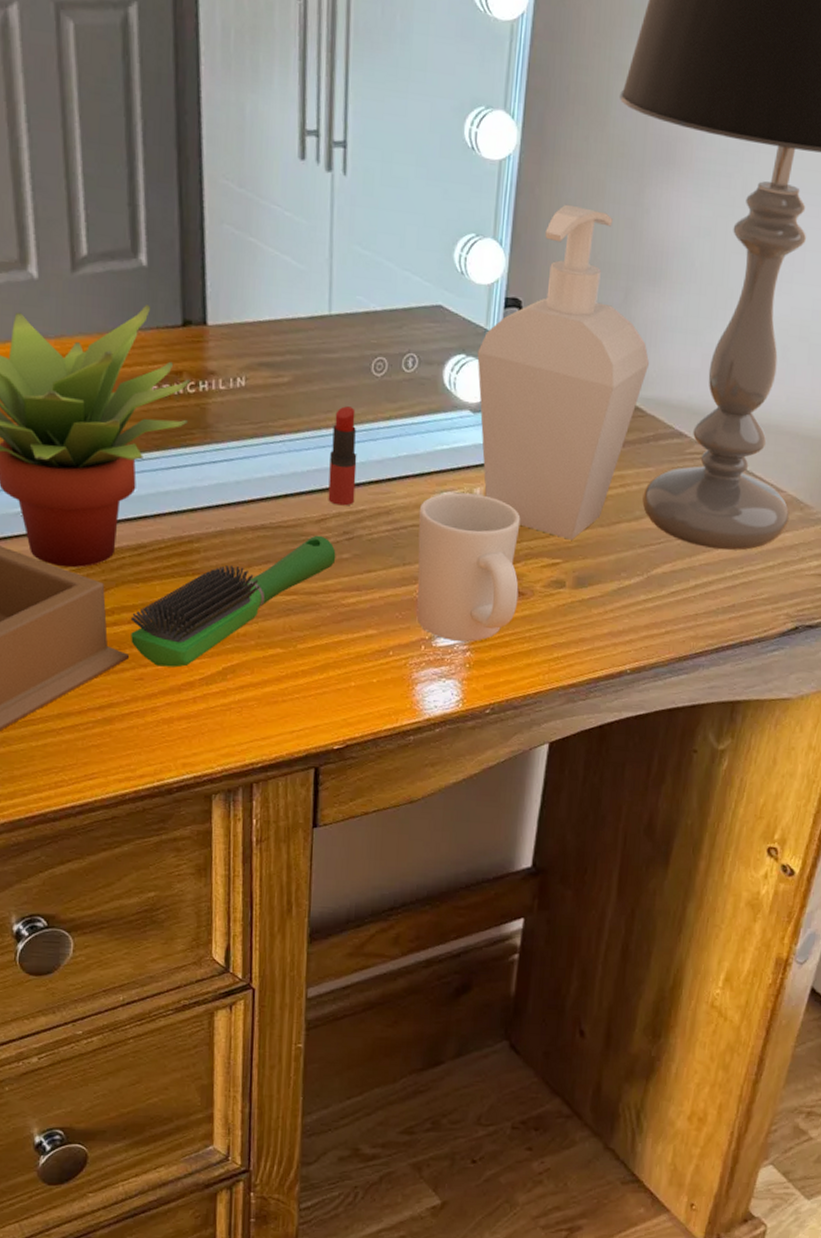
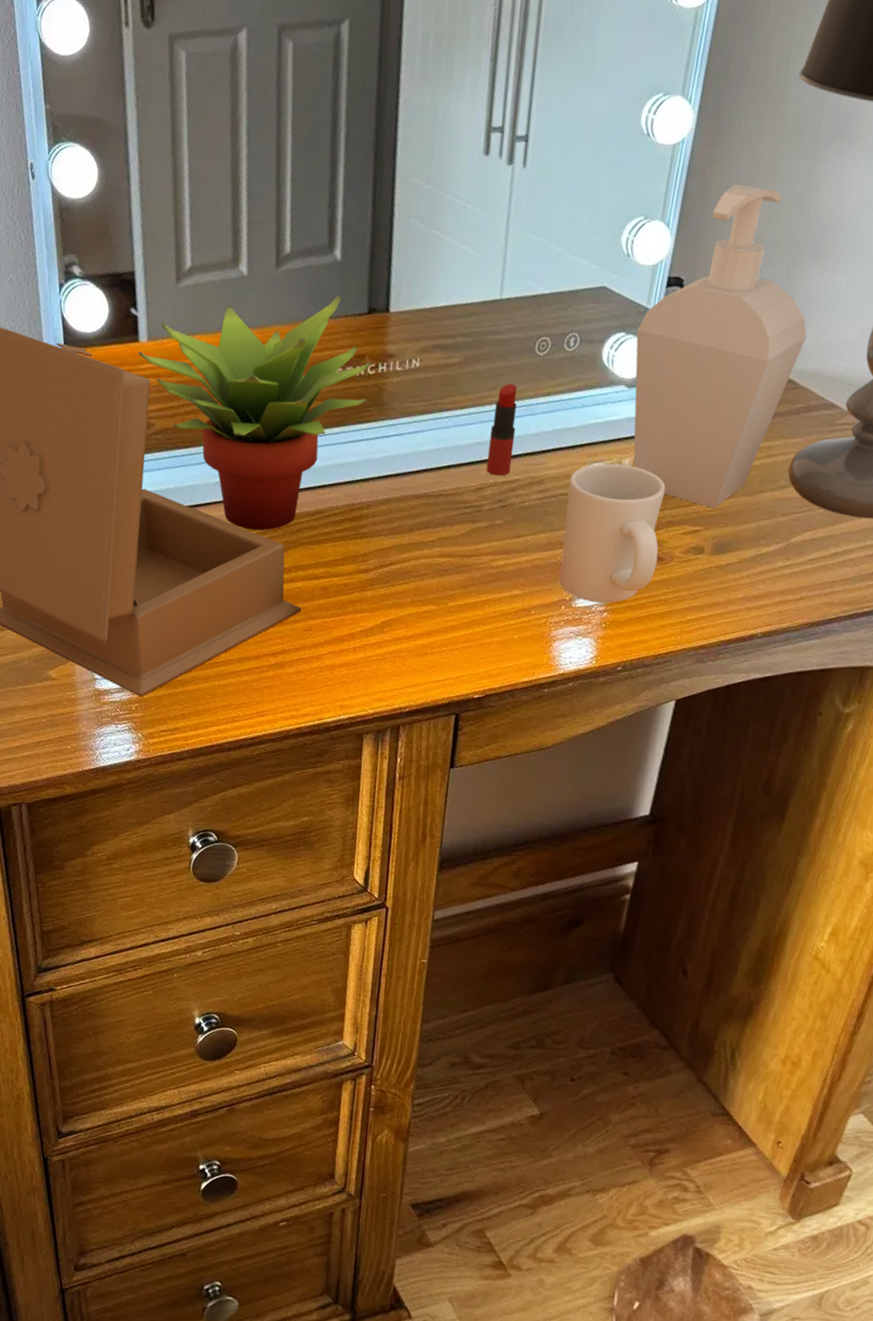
hairbrush: present [130,535,336,668] -> none [303,503,490,620]

